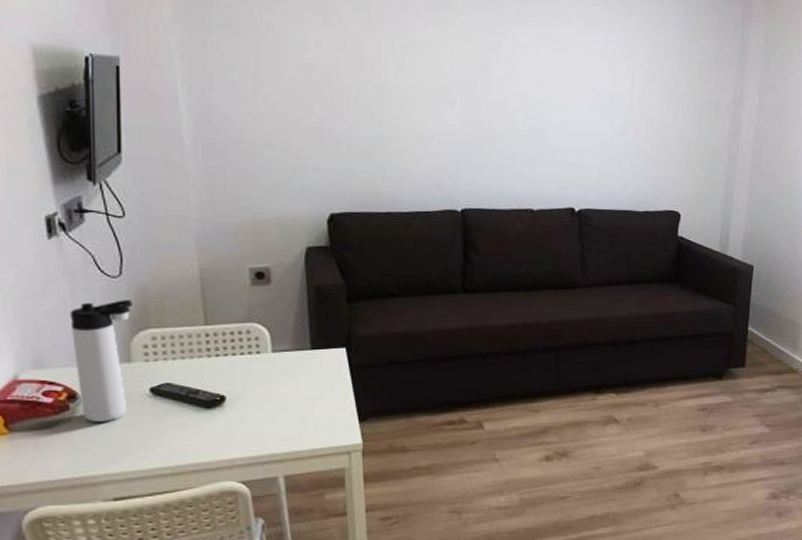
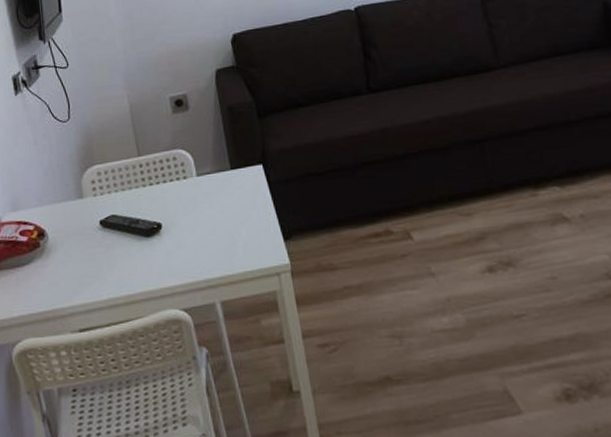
thermos bottle: present [70,300,133,422] -> none [35,140,83,257]

